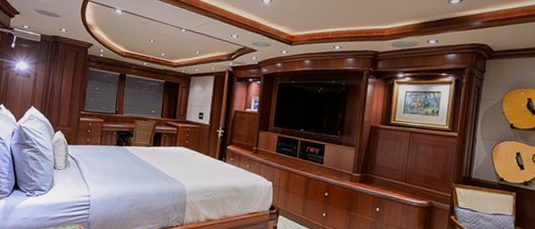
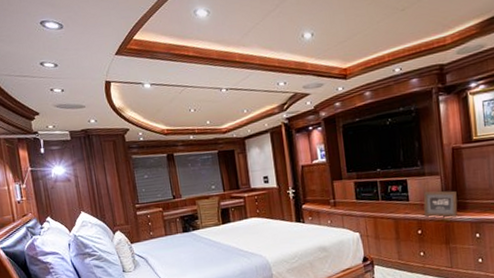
picture frame: none [333,159,367,188] -> present [423,191,458,218]

